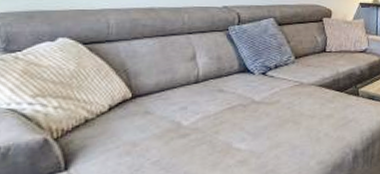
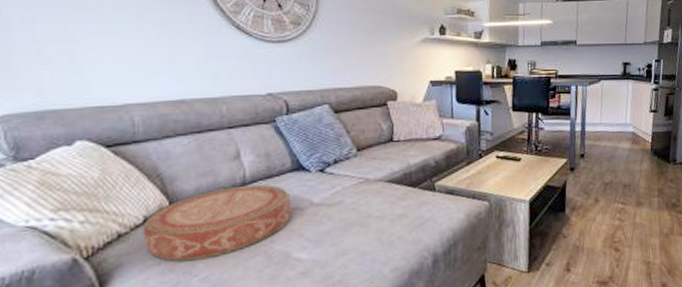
cushion: none [107,82,236,146] -> present [143,184,292,262]

